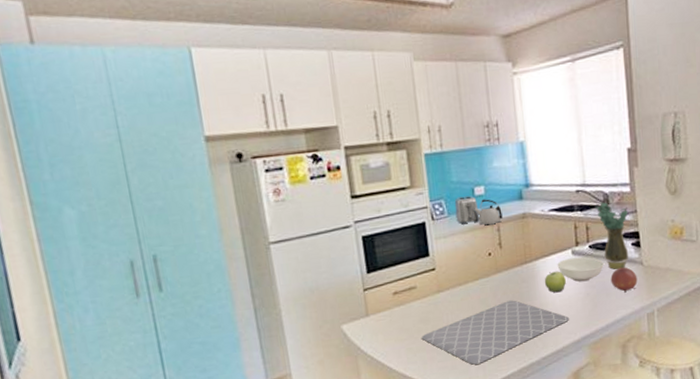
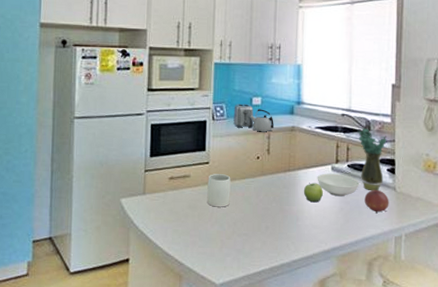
placemat: present [422,300,569,365] -> none [188,202,322,256]
mug: none [436,278,466,316] -> present [207,174,232,207]

